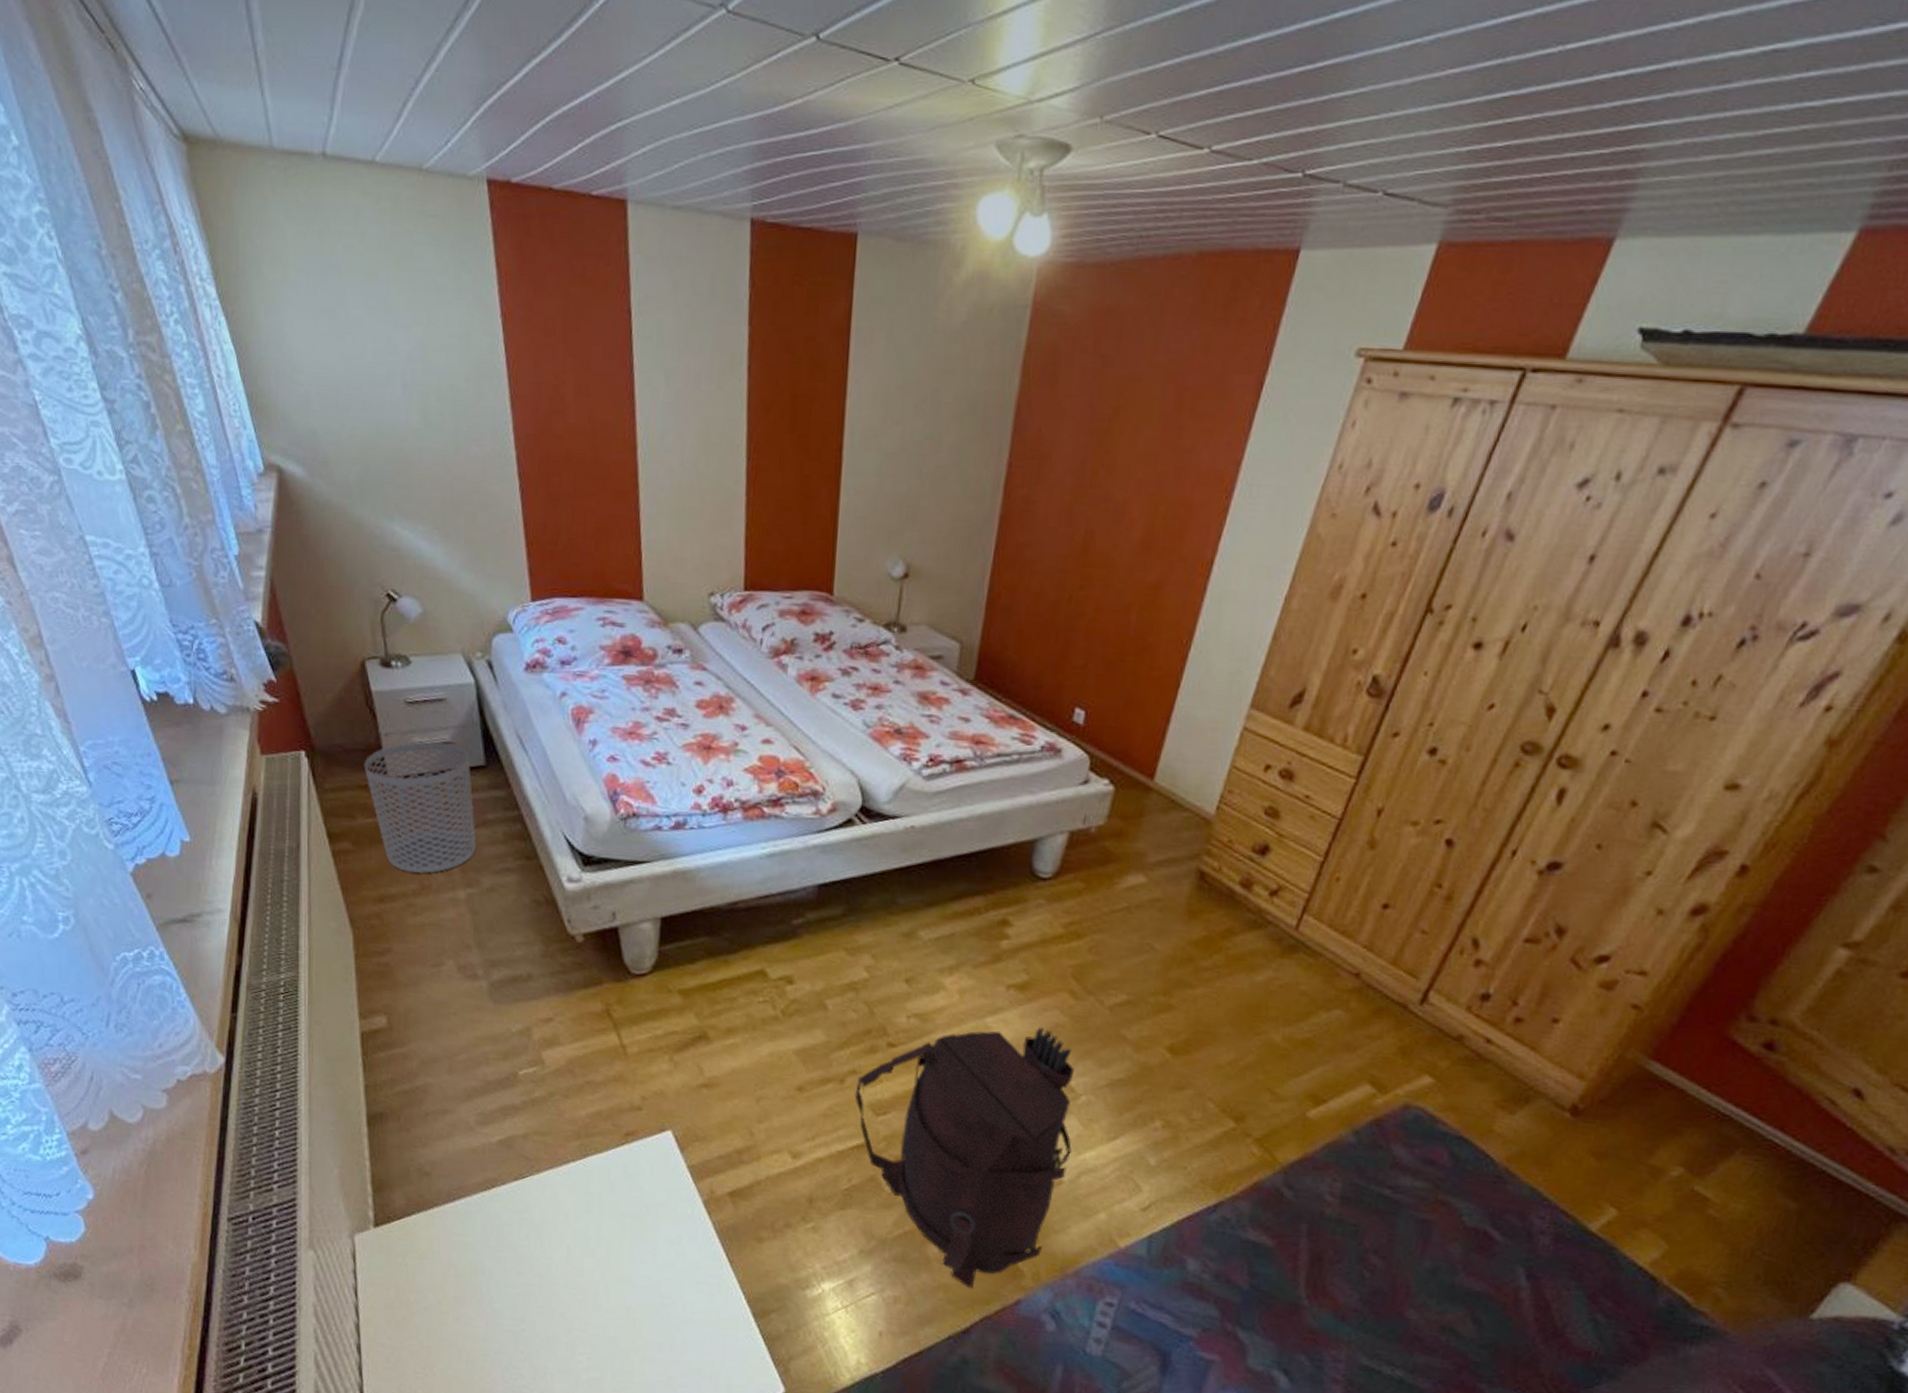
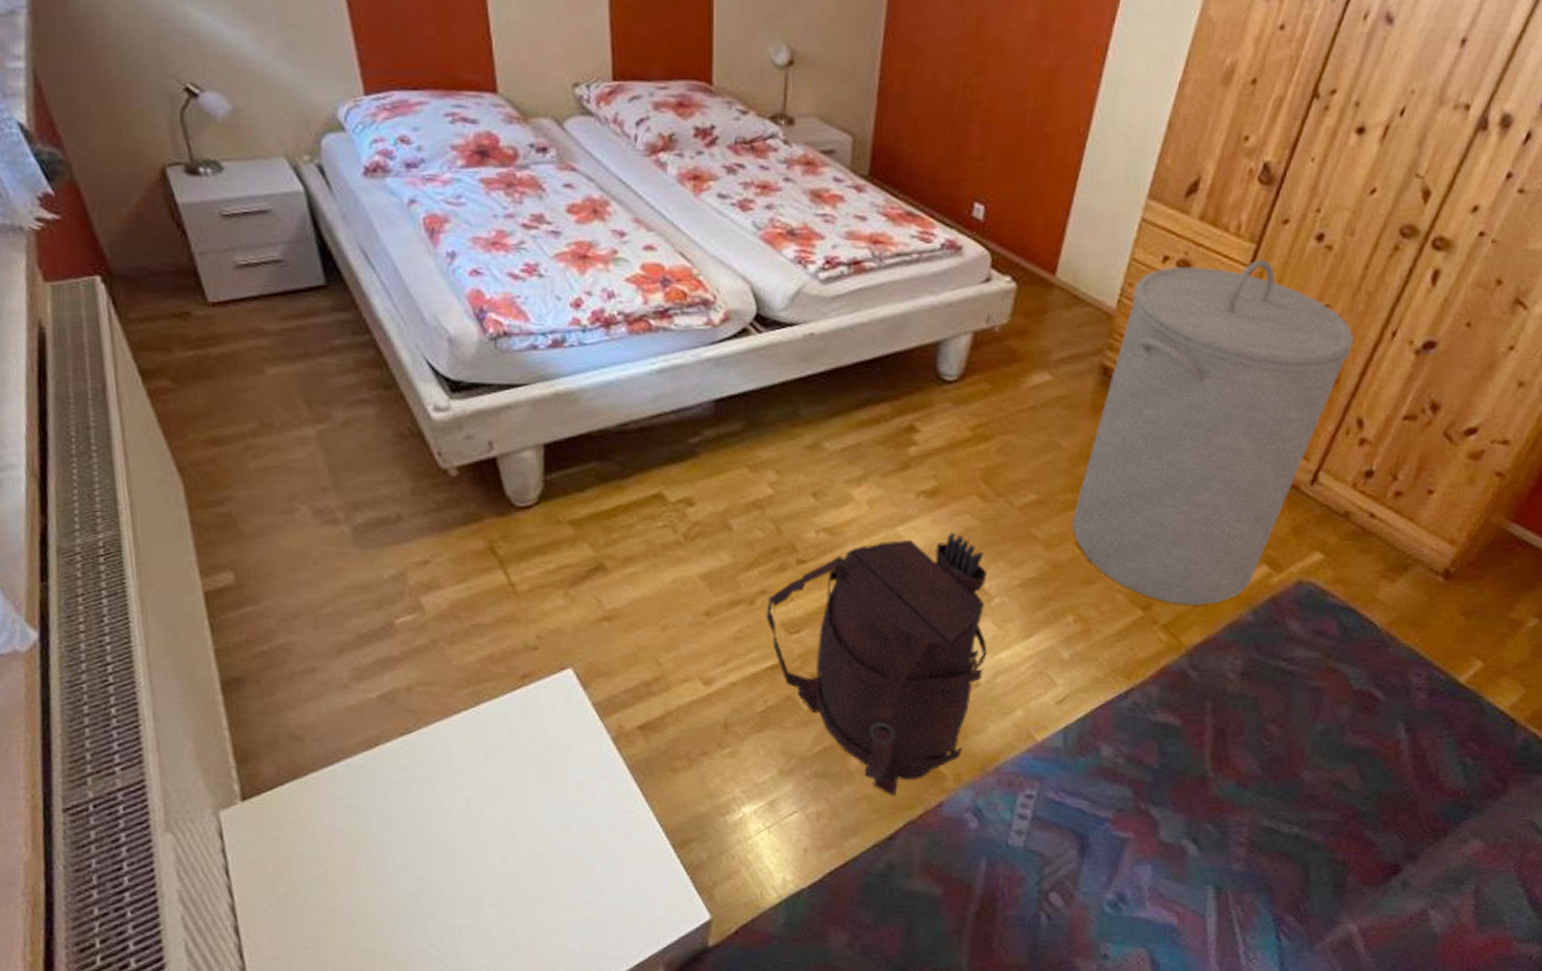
waste bin: present [364,741,477,874] -> none [176,260,324,411]
laundry hamper: none [1162,772,1470,1122] -> present [1071,260,1354,605]

